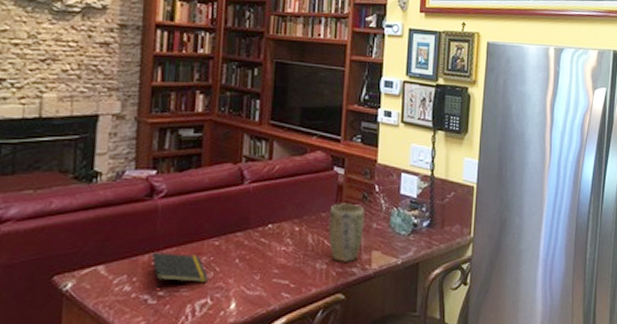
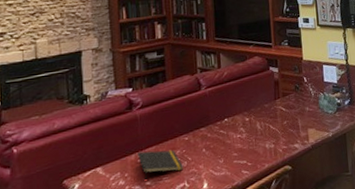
plant pot: present [328,203,365,263] -> none [270,94,300,142]

